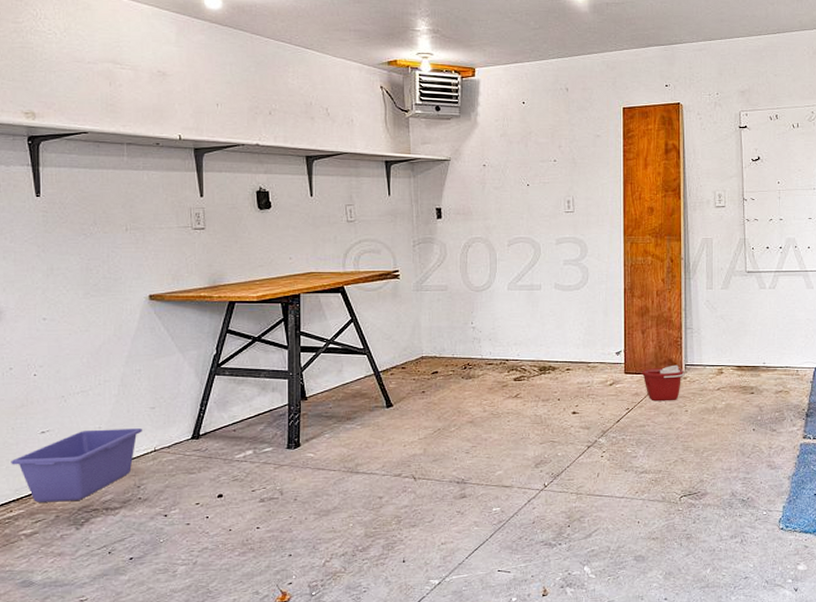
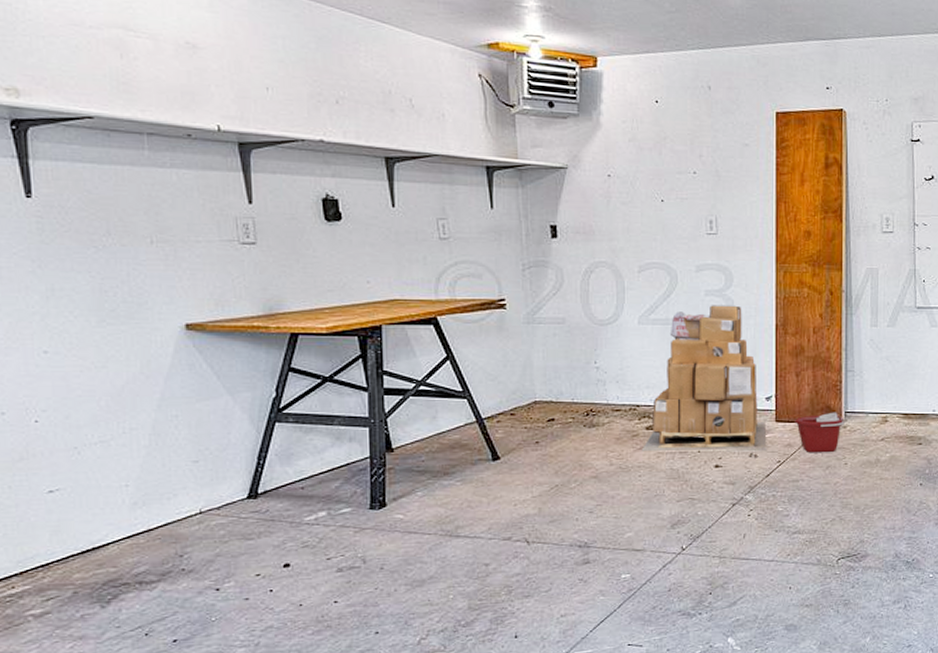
storage bin: present [11,428,142,503] -> none [9,486,183,577]
cardboard boxes: none [510,272,617,406] -> present [641,305,767,458]

